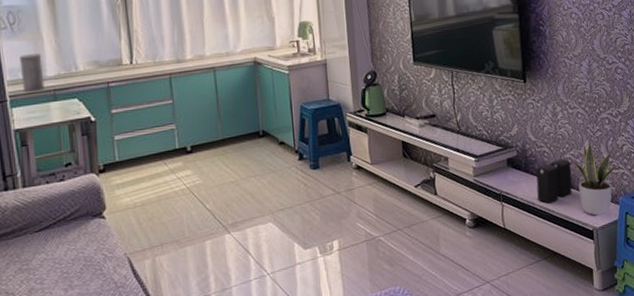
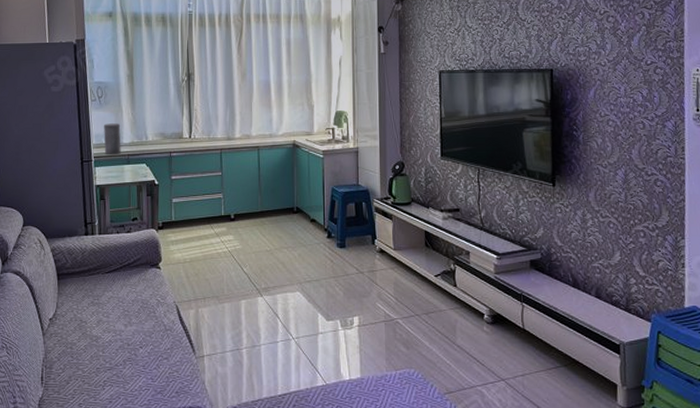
speaker: present [536,158,573,204] -> none [559,267,600,310]
potted plant: present [571,140,621,216] -> none [599,252,655,330]

